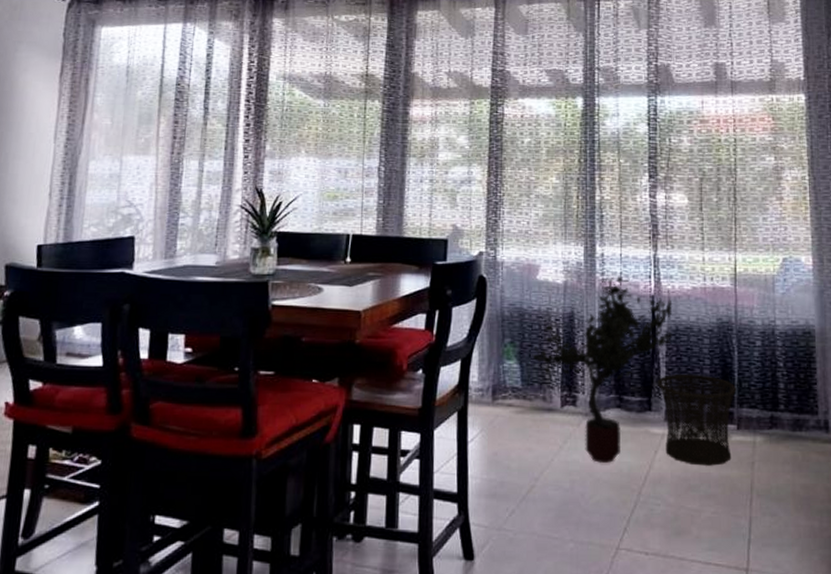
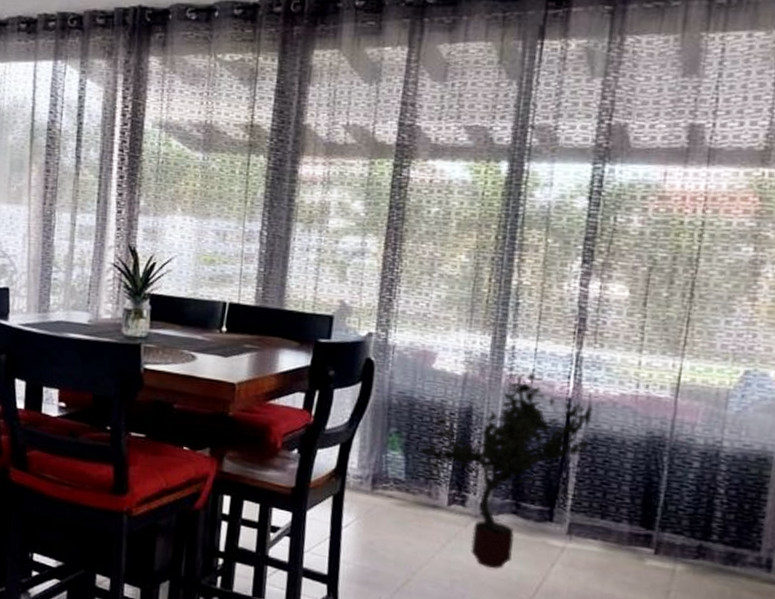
basket: present [657,373,737,466] -> none [562,486,661,588]

